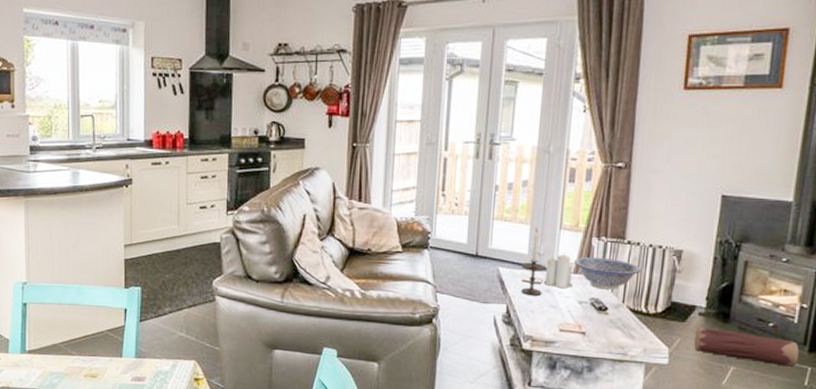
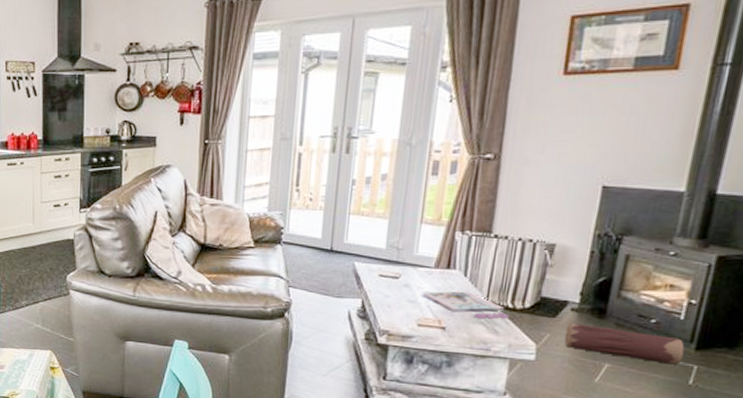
candlestick: present [521,227,547,297] -> none [377,221,406,291]
candle: present [544,252,573,289] -> none [402,247,433,284]
magazine: none [562,296,643,324] -> present [421,291,509,319]
decorative bowl: present [574,256,642,290] -> none [435,251,509,285]

